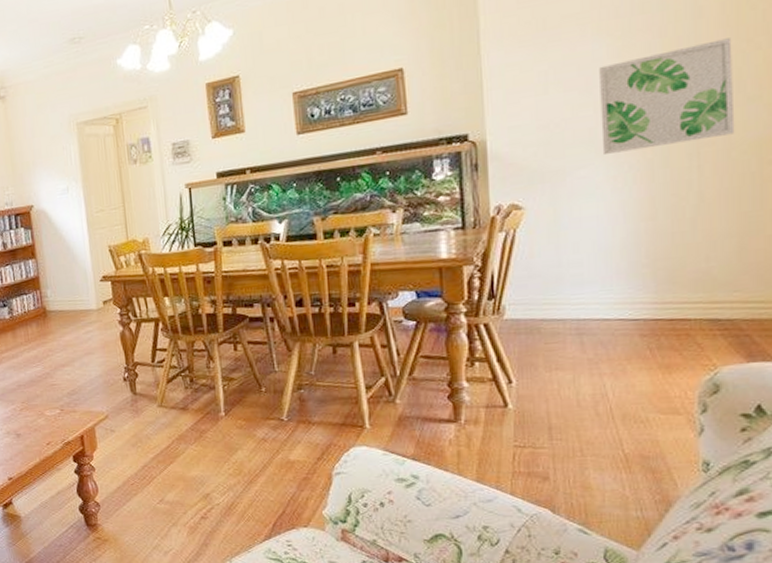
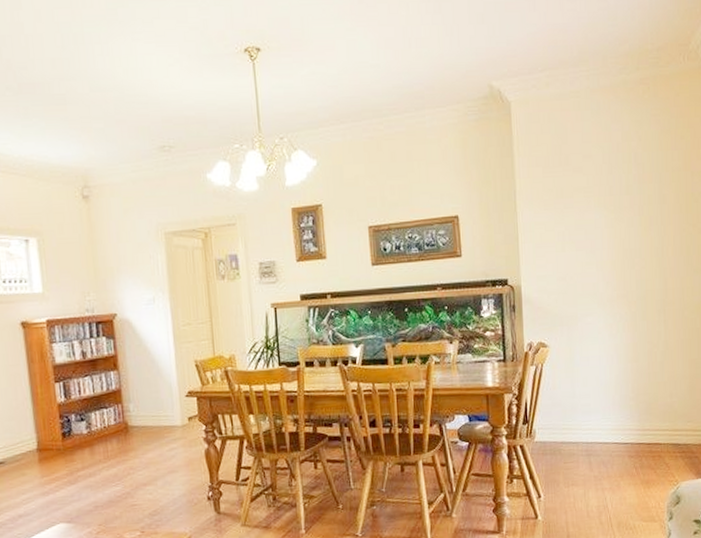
wall art: present [599,38,735,154] -> none [600,222,687,305]

